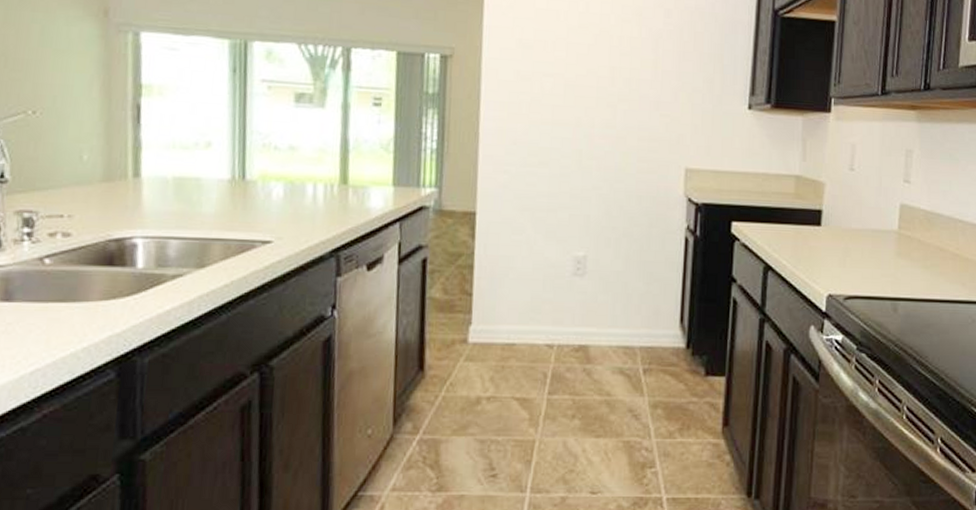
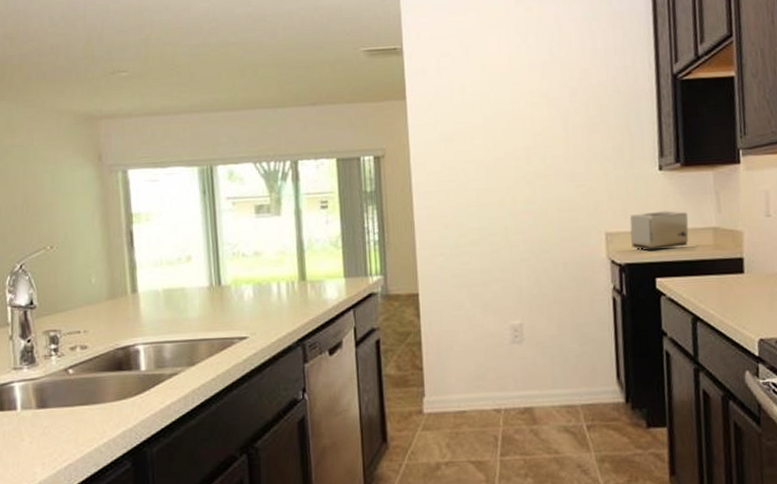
toaster: none [711,152,772,193] -> present [629,210,689,251]

